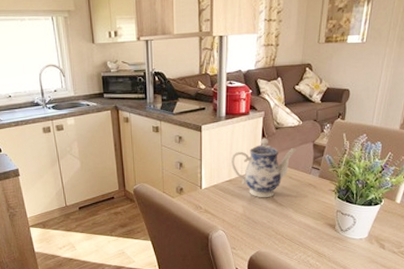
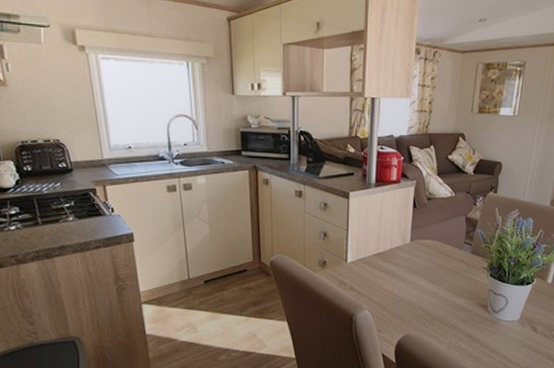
teapot: present [230,138,297,198] -> none [379,209,449,275]

